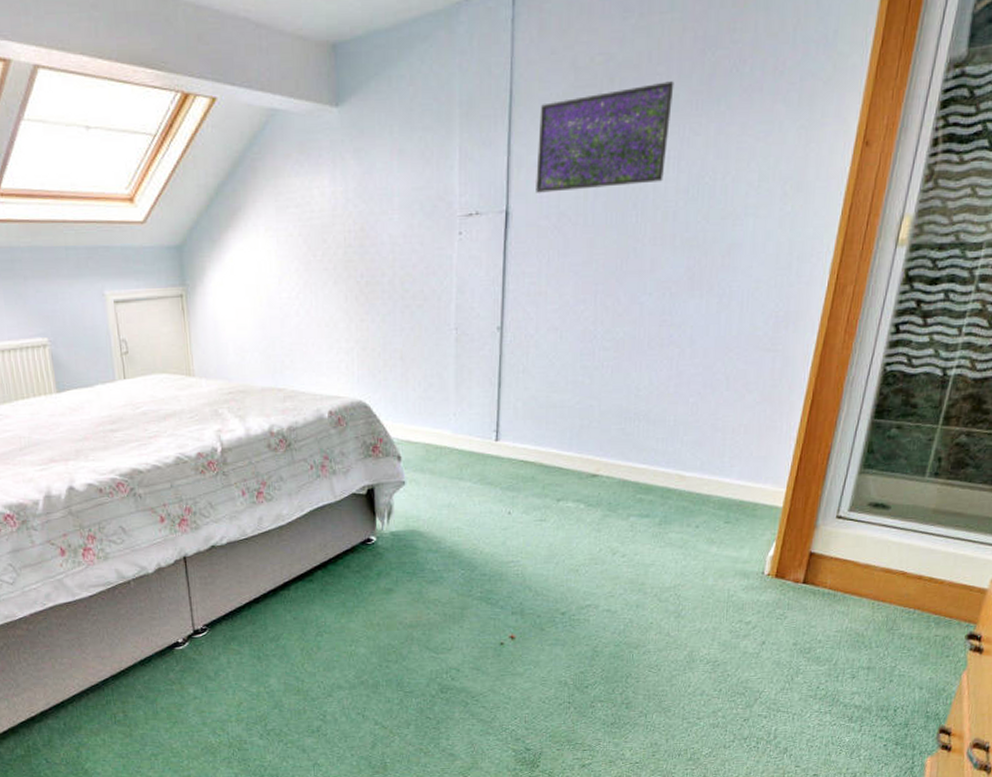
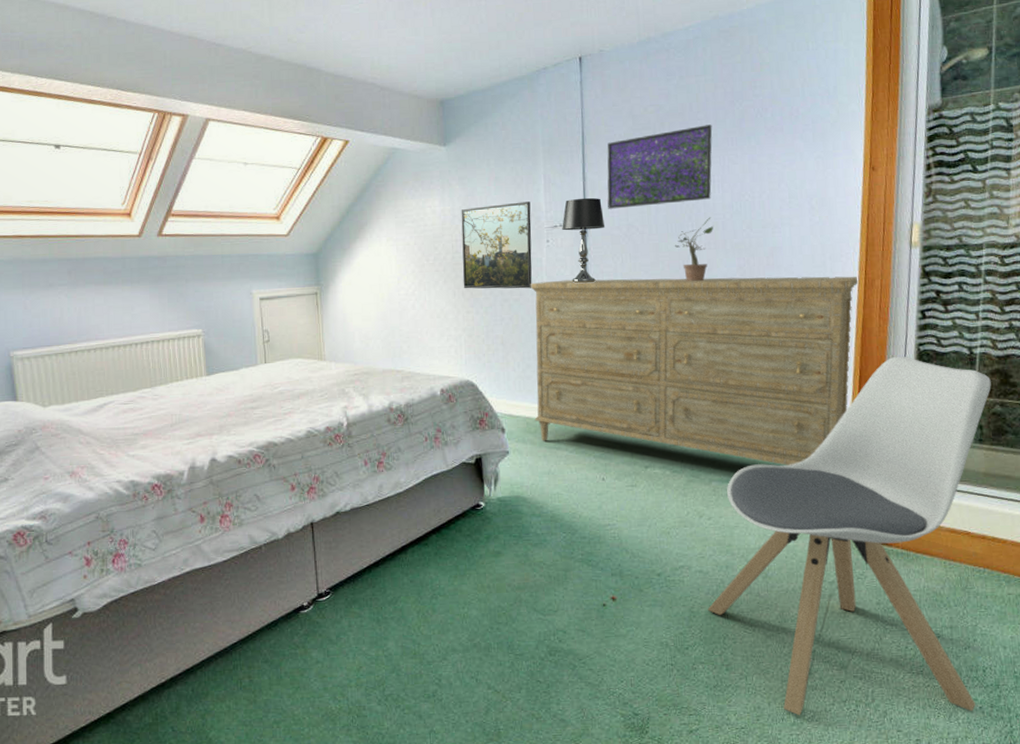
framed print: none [355,182,441,293] -> present [461,201,532,289]
dresser: none [435,281,829,500] -> present [530,276,860,466]
table lamp: none [478,177,531,286] -> present [562,197,606,283]
chair: none [611,377,961,752] -> present [707,356,991,716]
potted plant: none [612,204,662,286] -> present [674,217,713,282]

